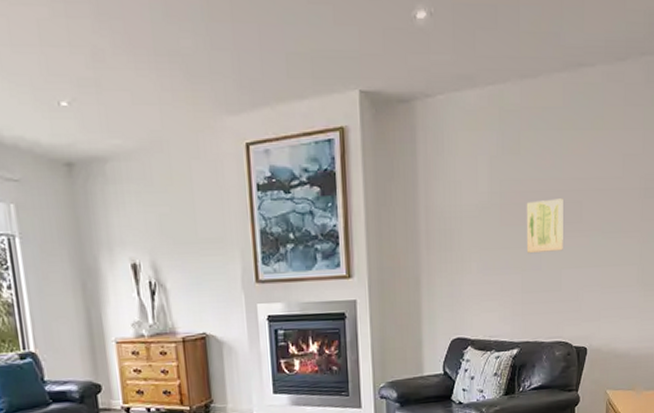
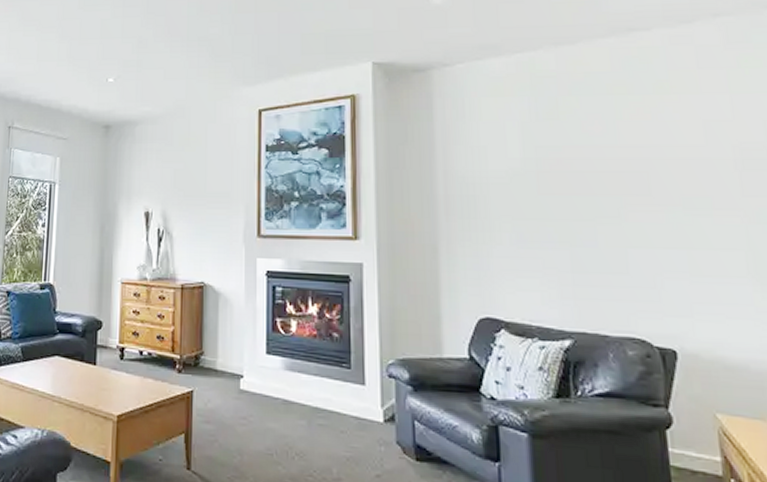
wall art: present [526,198,563,254] -> none [571,167,627,228]

